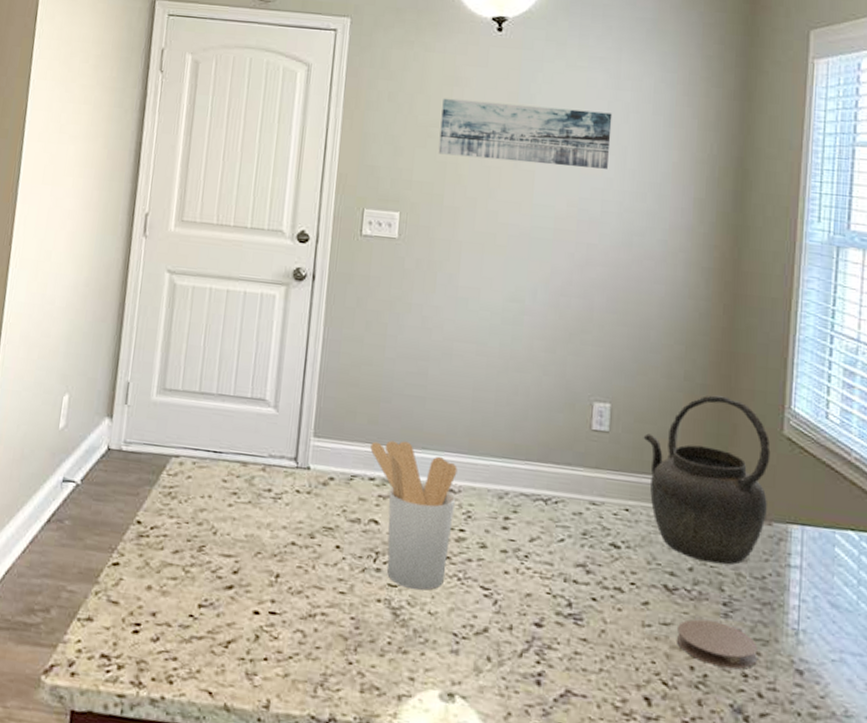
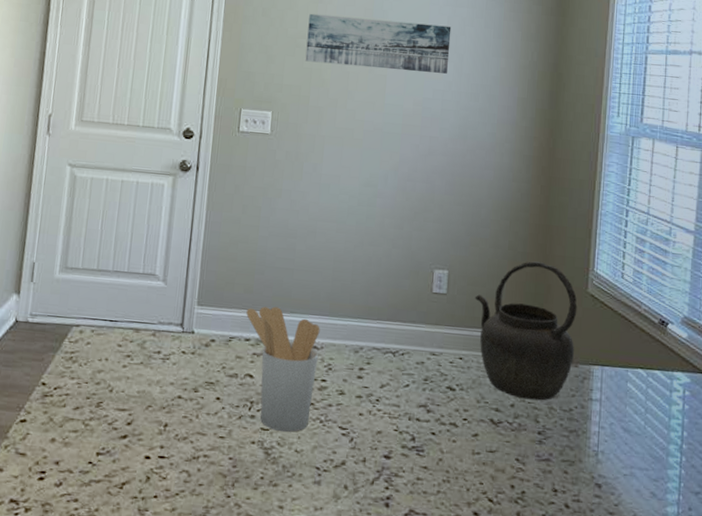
coaster: present [676,619,758,669] -> none [500,446,566,486]

